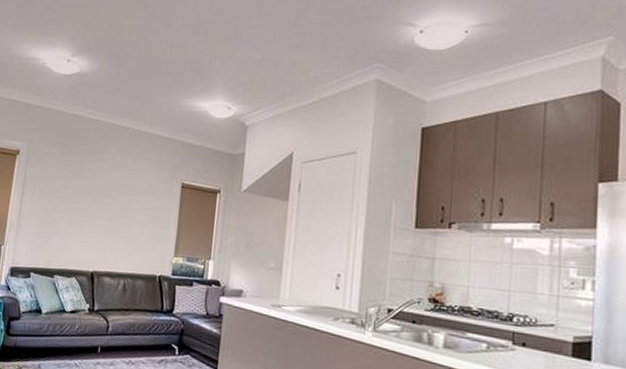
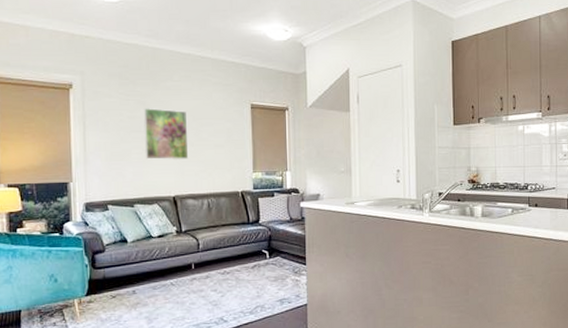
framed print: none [71,178,118,235] -> present [143,107,189,160]

